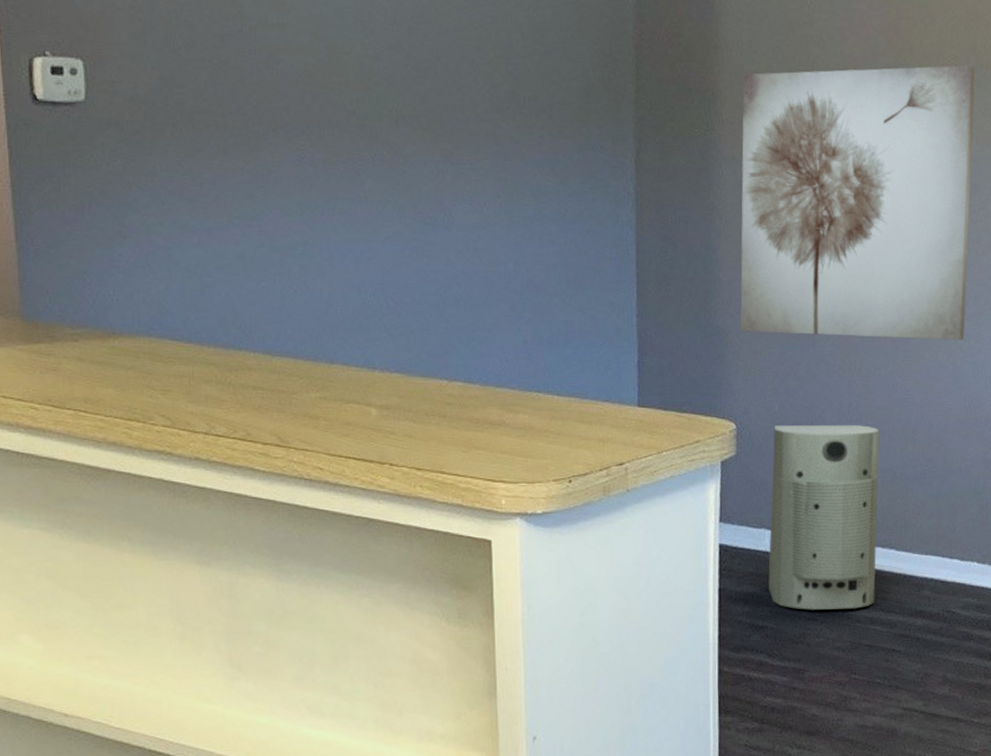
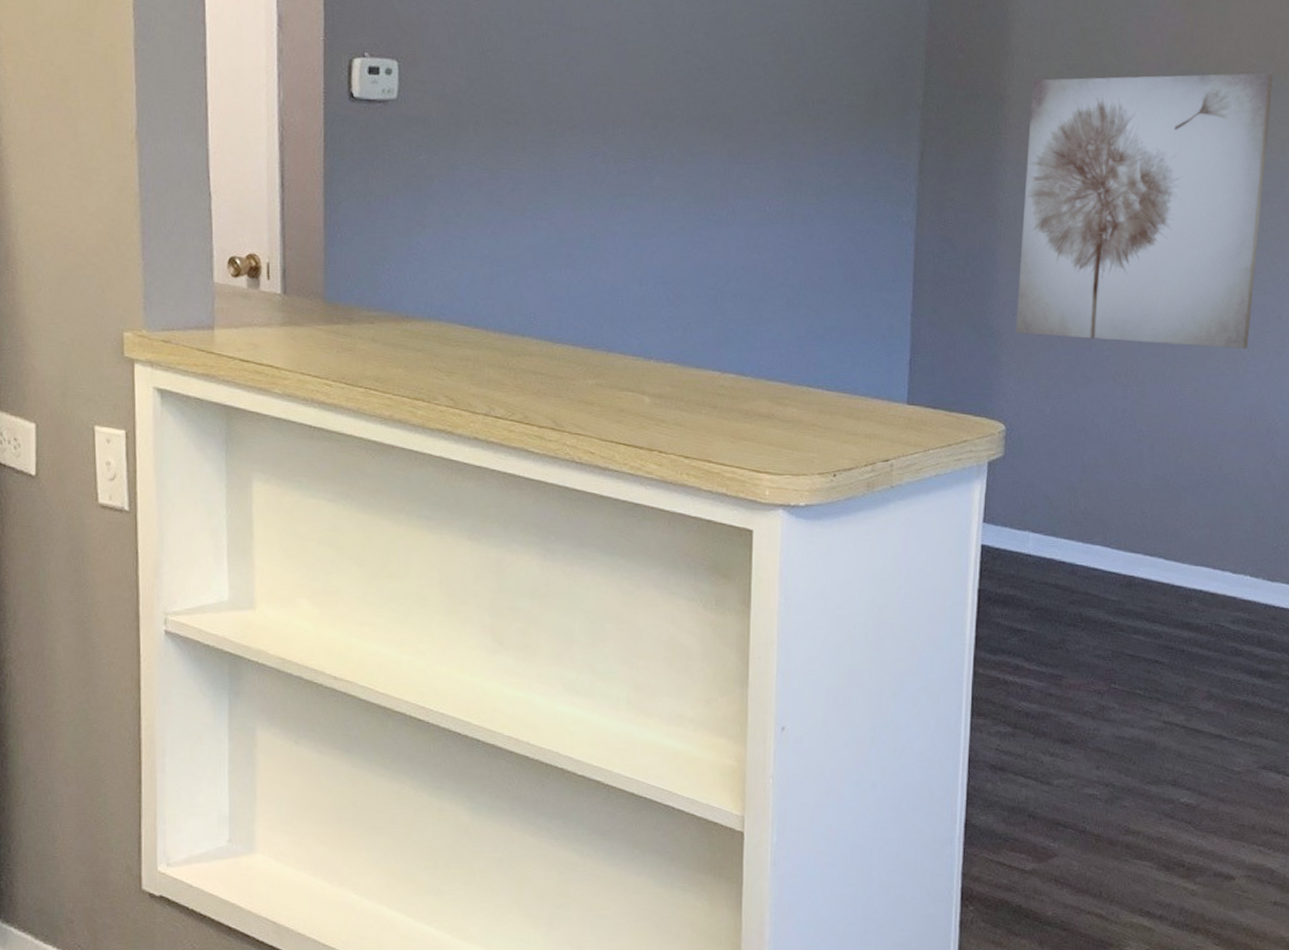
air purifier: present [768,425,880,610] -> none [1030,428,1154,617]

